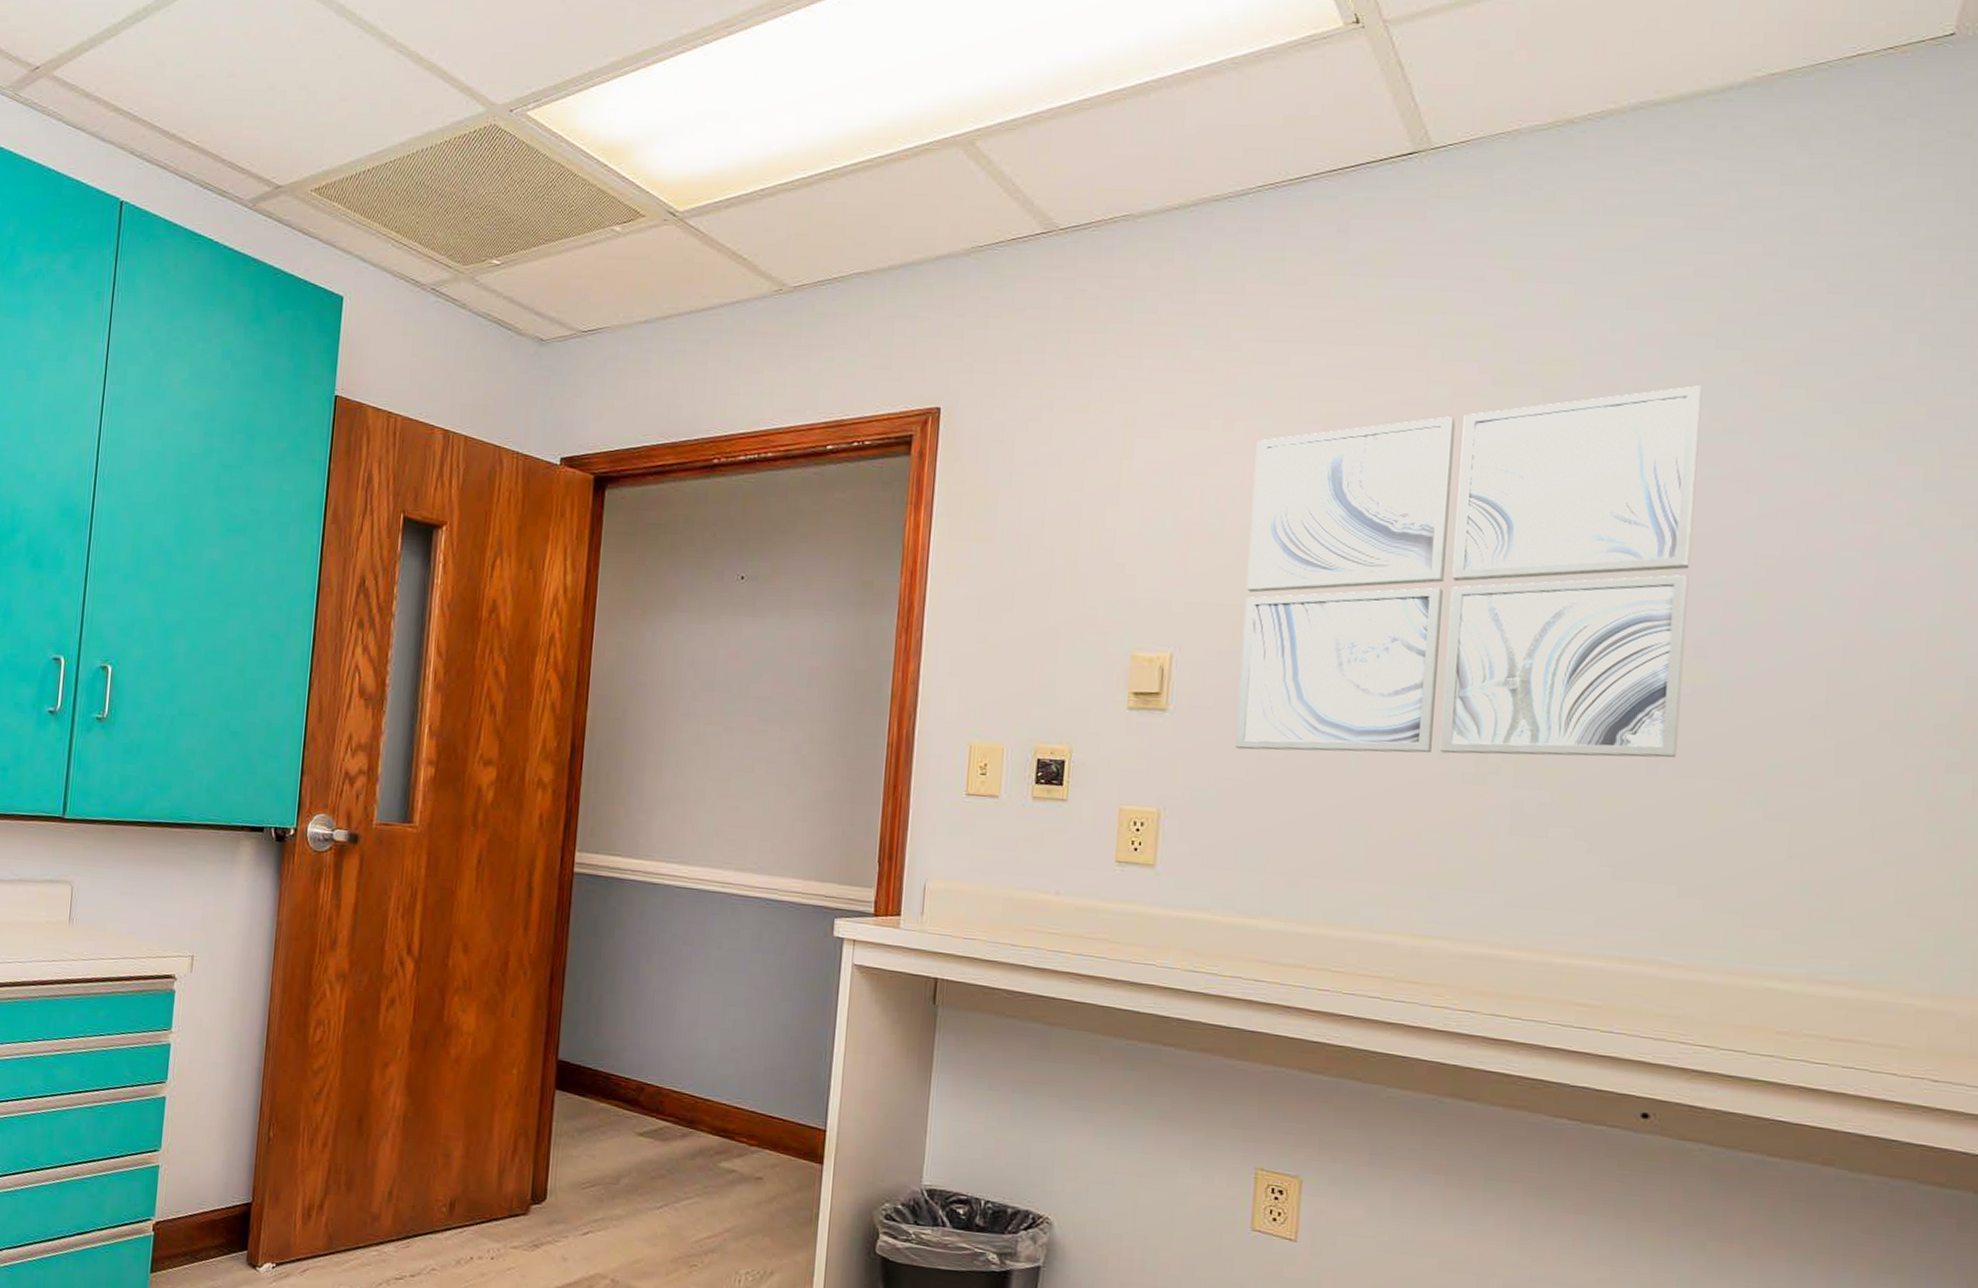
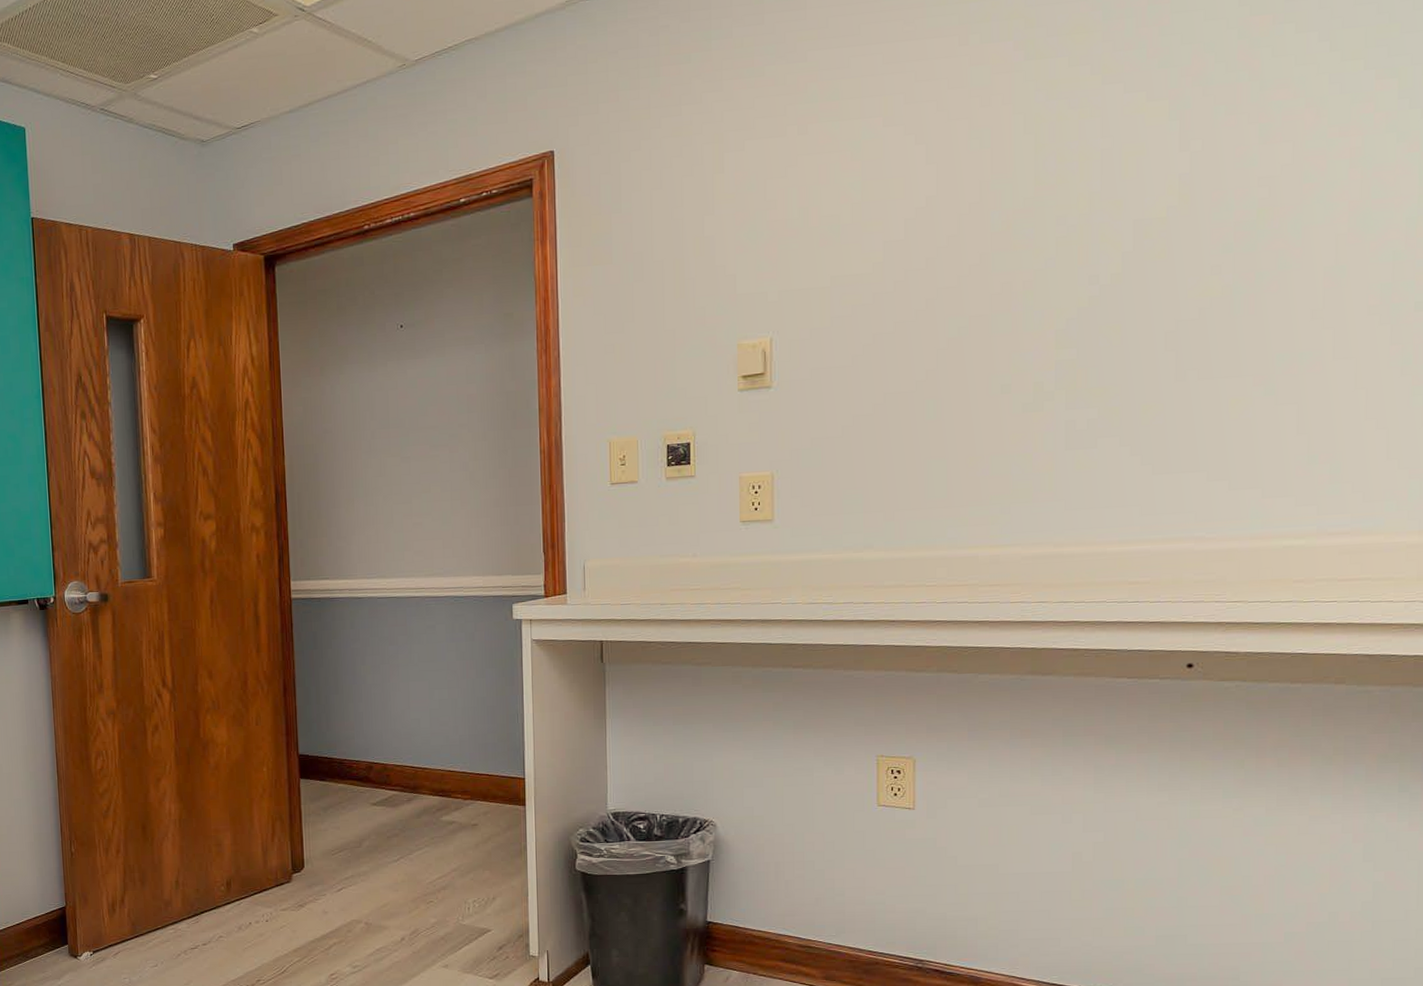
wall art: present [1235,385,1701,758] -> none [828,33,1205,412]

